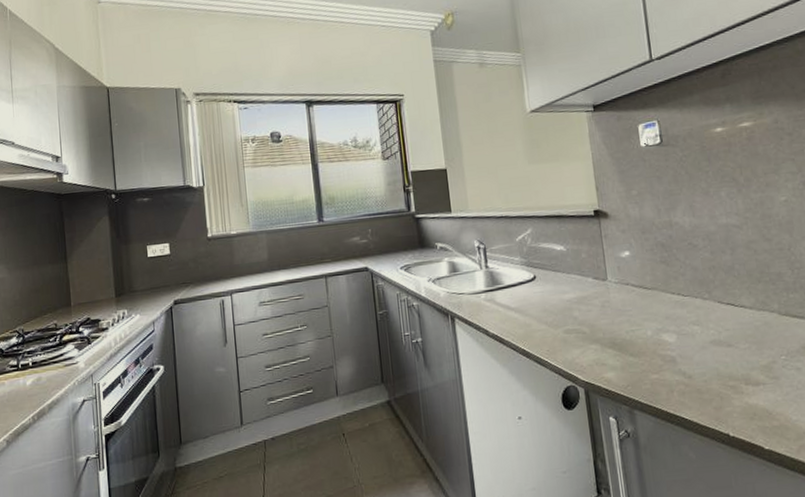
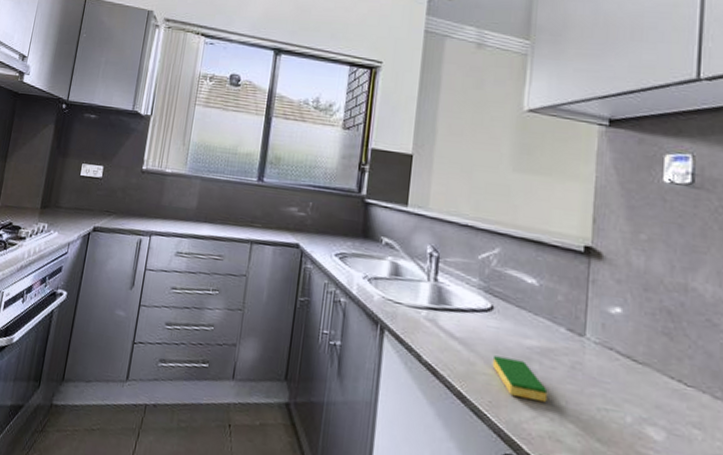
dish sponge: none [543,312,590,340] -> present [492,356,548,403]

